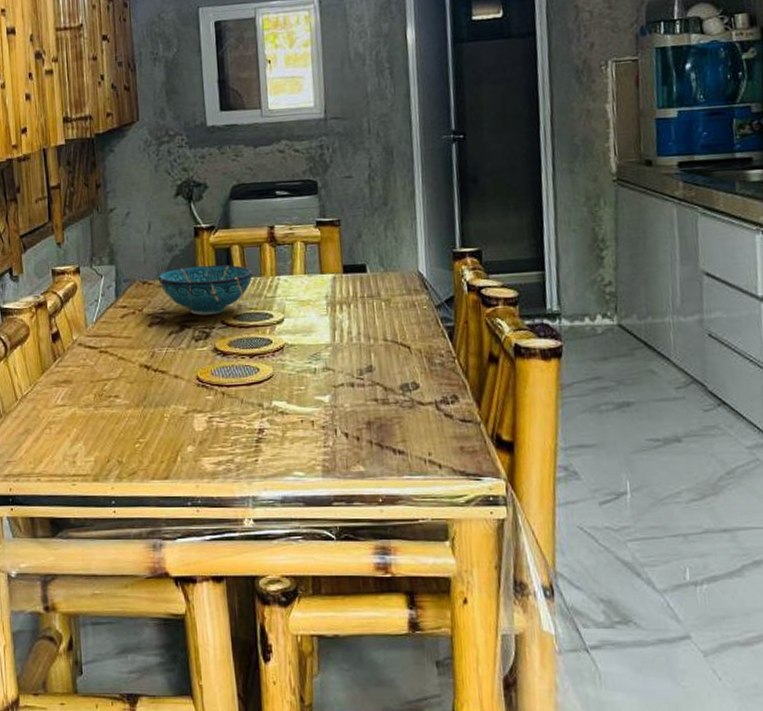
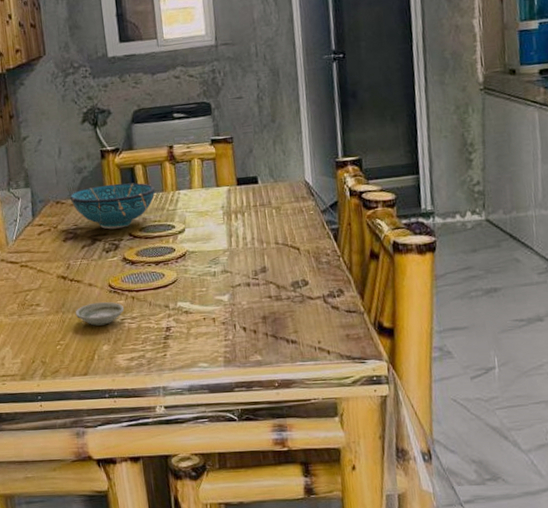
saucer: none [157,396,213,423] -> present [75,301,125,326]

